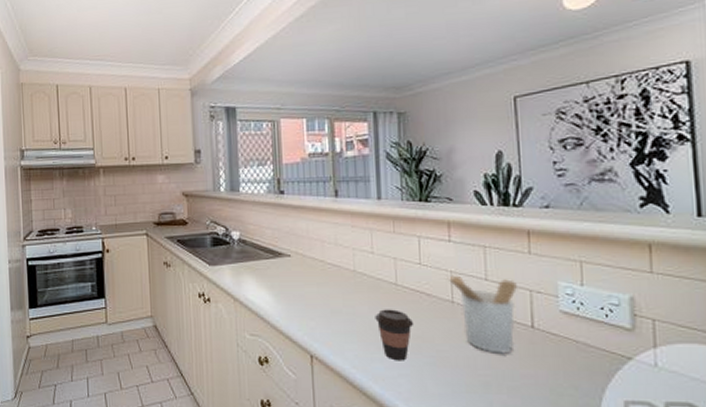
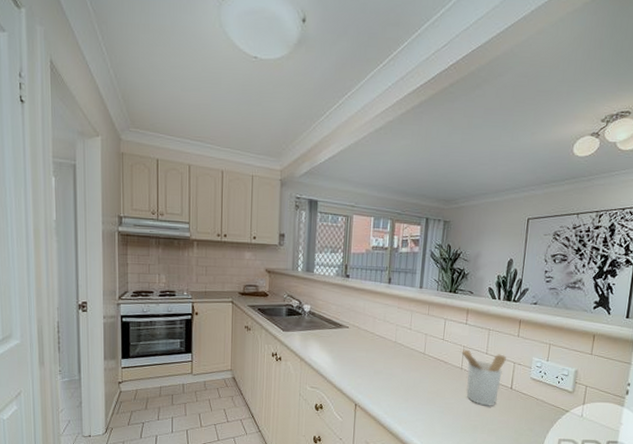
coffee cup: present [375,309,414,361] -> none [406,372,433,410]

